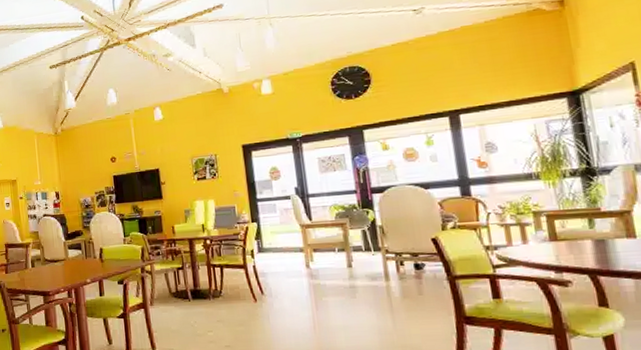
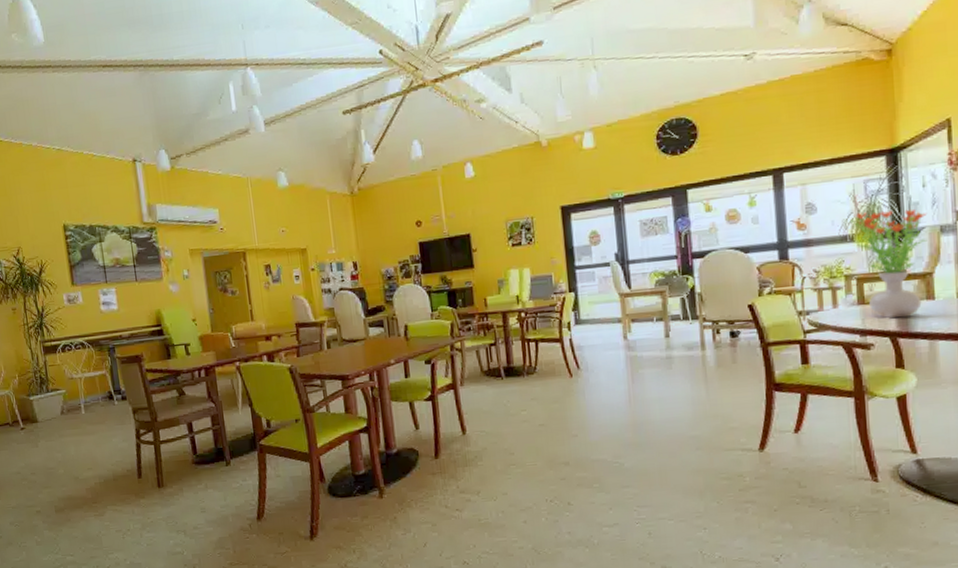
flower arrangement: none [533,148,622,256] -> present [849,209,927,319]

